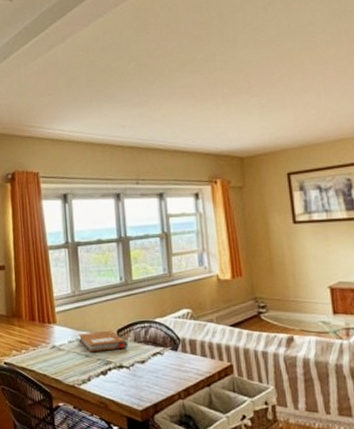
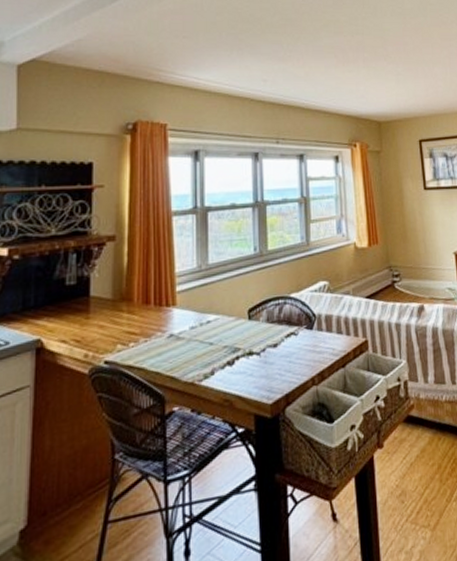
notebook: present [78,330,129,353] -> none [202,310,260,339]

